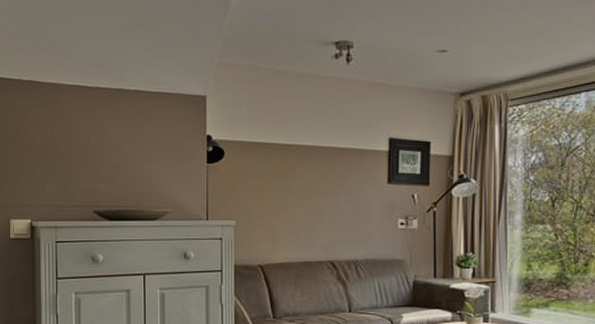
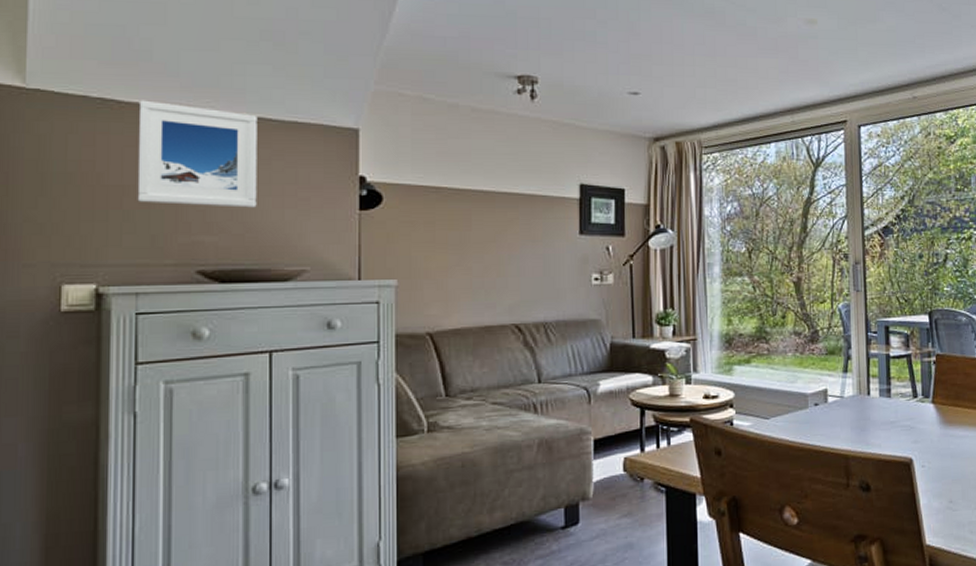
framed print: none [53,80,133,162] -> present [137,100,257,208]

